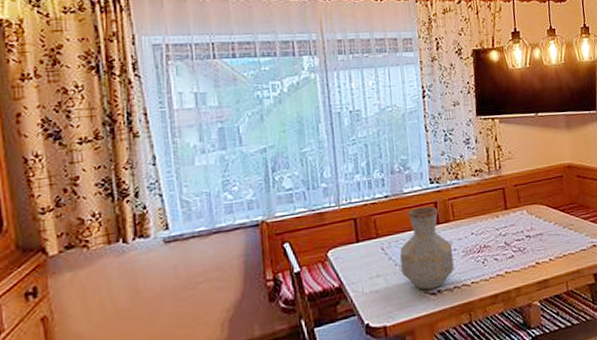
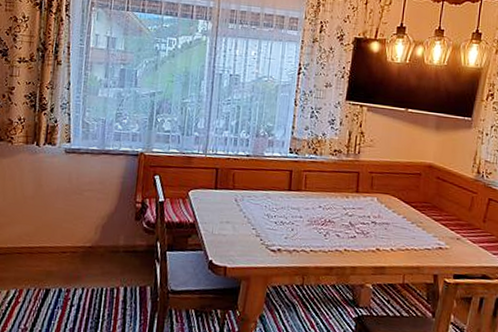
vase: present [400,206,454,290] -> none [249,171,299,247]

